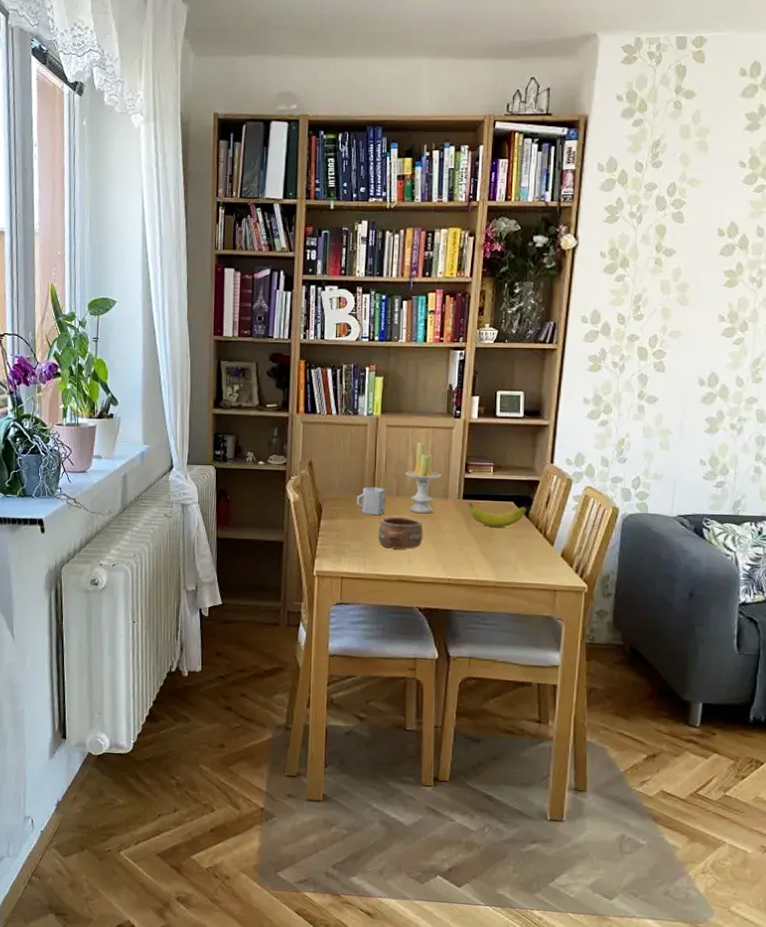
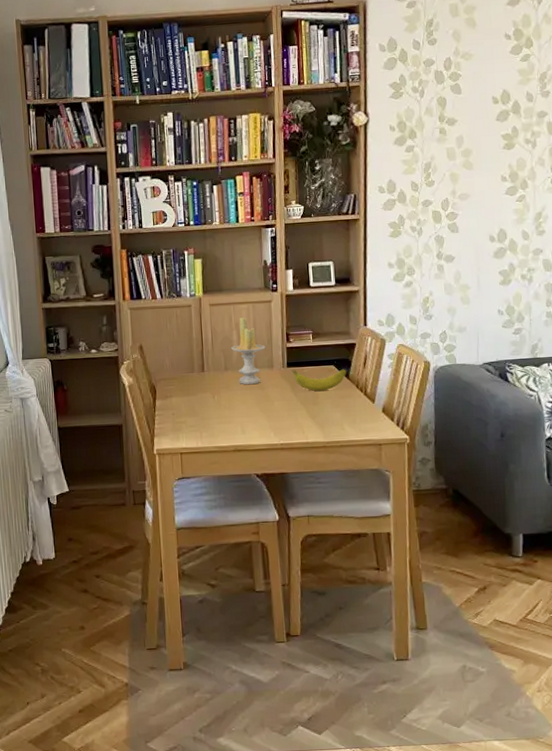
cup: present [356,486,386,516] -> none [187,363,216,391]
pottery: present [378,516,423,549] -> none [211,389,254,421]

